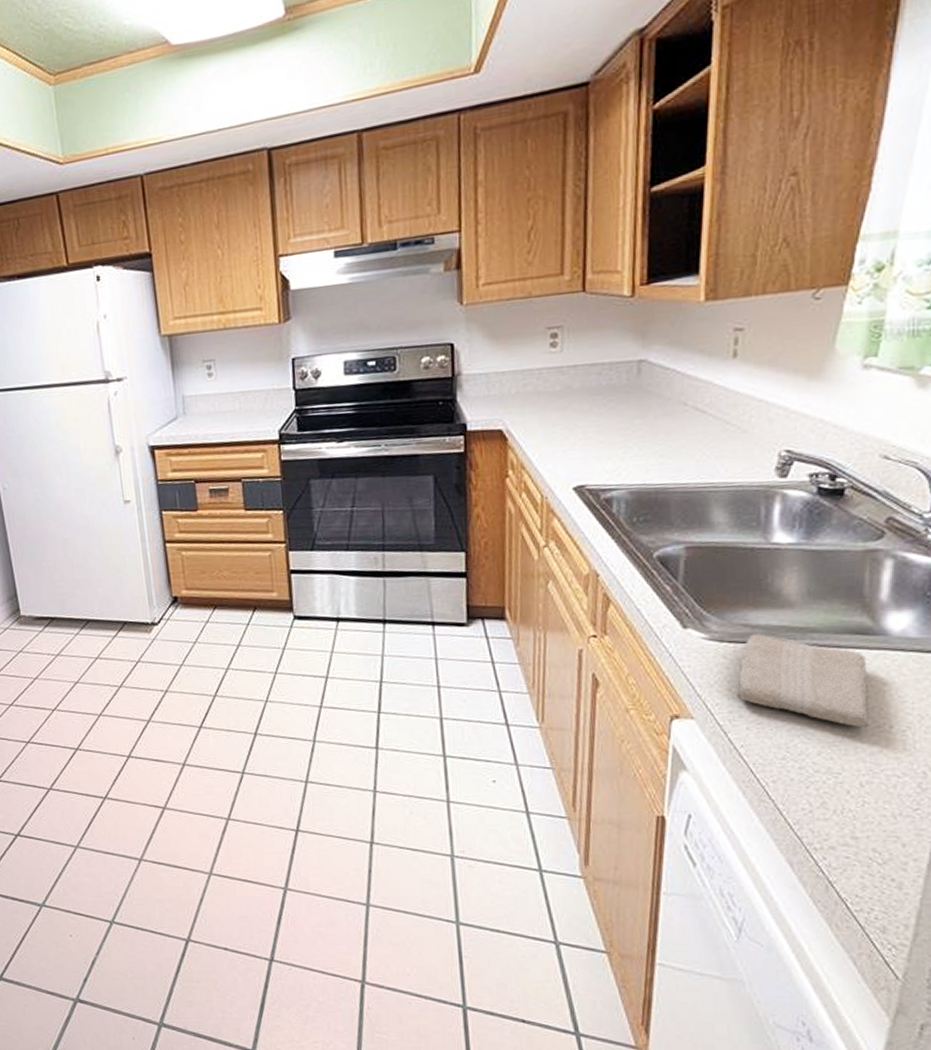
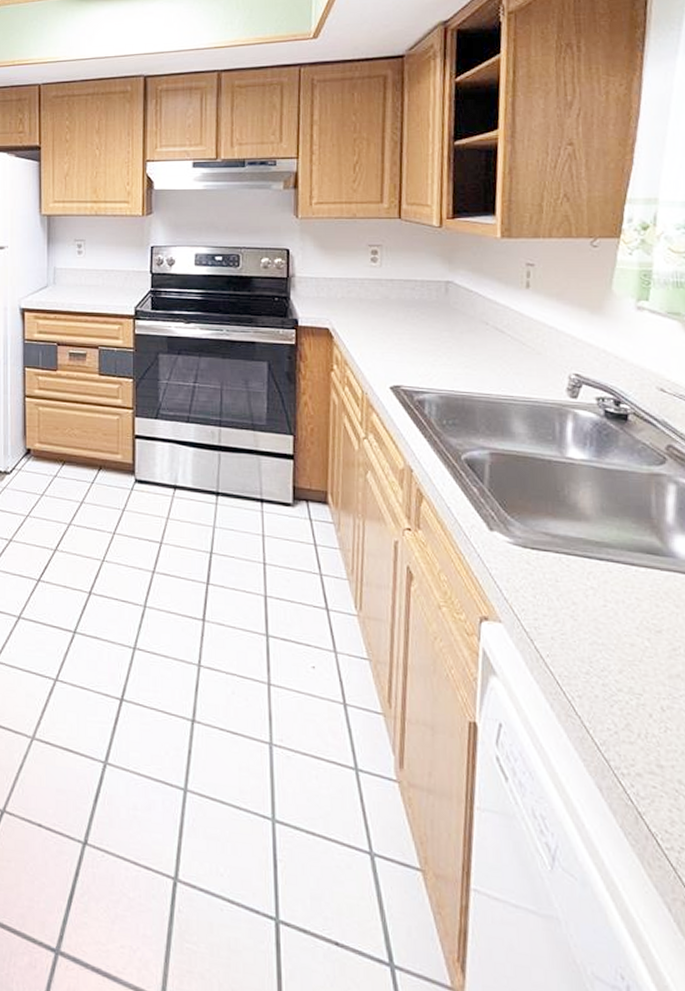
washcloth: present [737,634,869,728] -> none [541,543,666,649]

